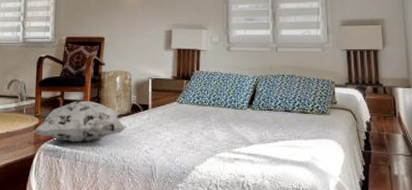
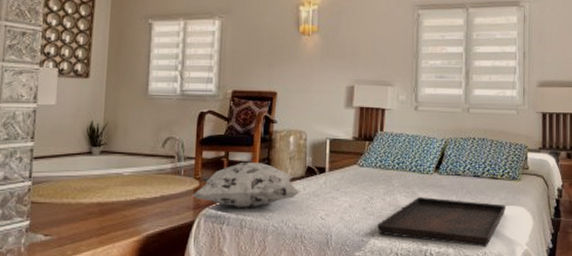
serving tray: none [196,131,317,180] -> present [376,197,506,248]

